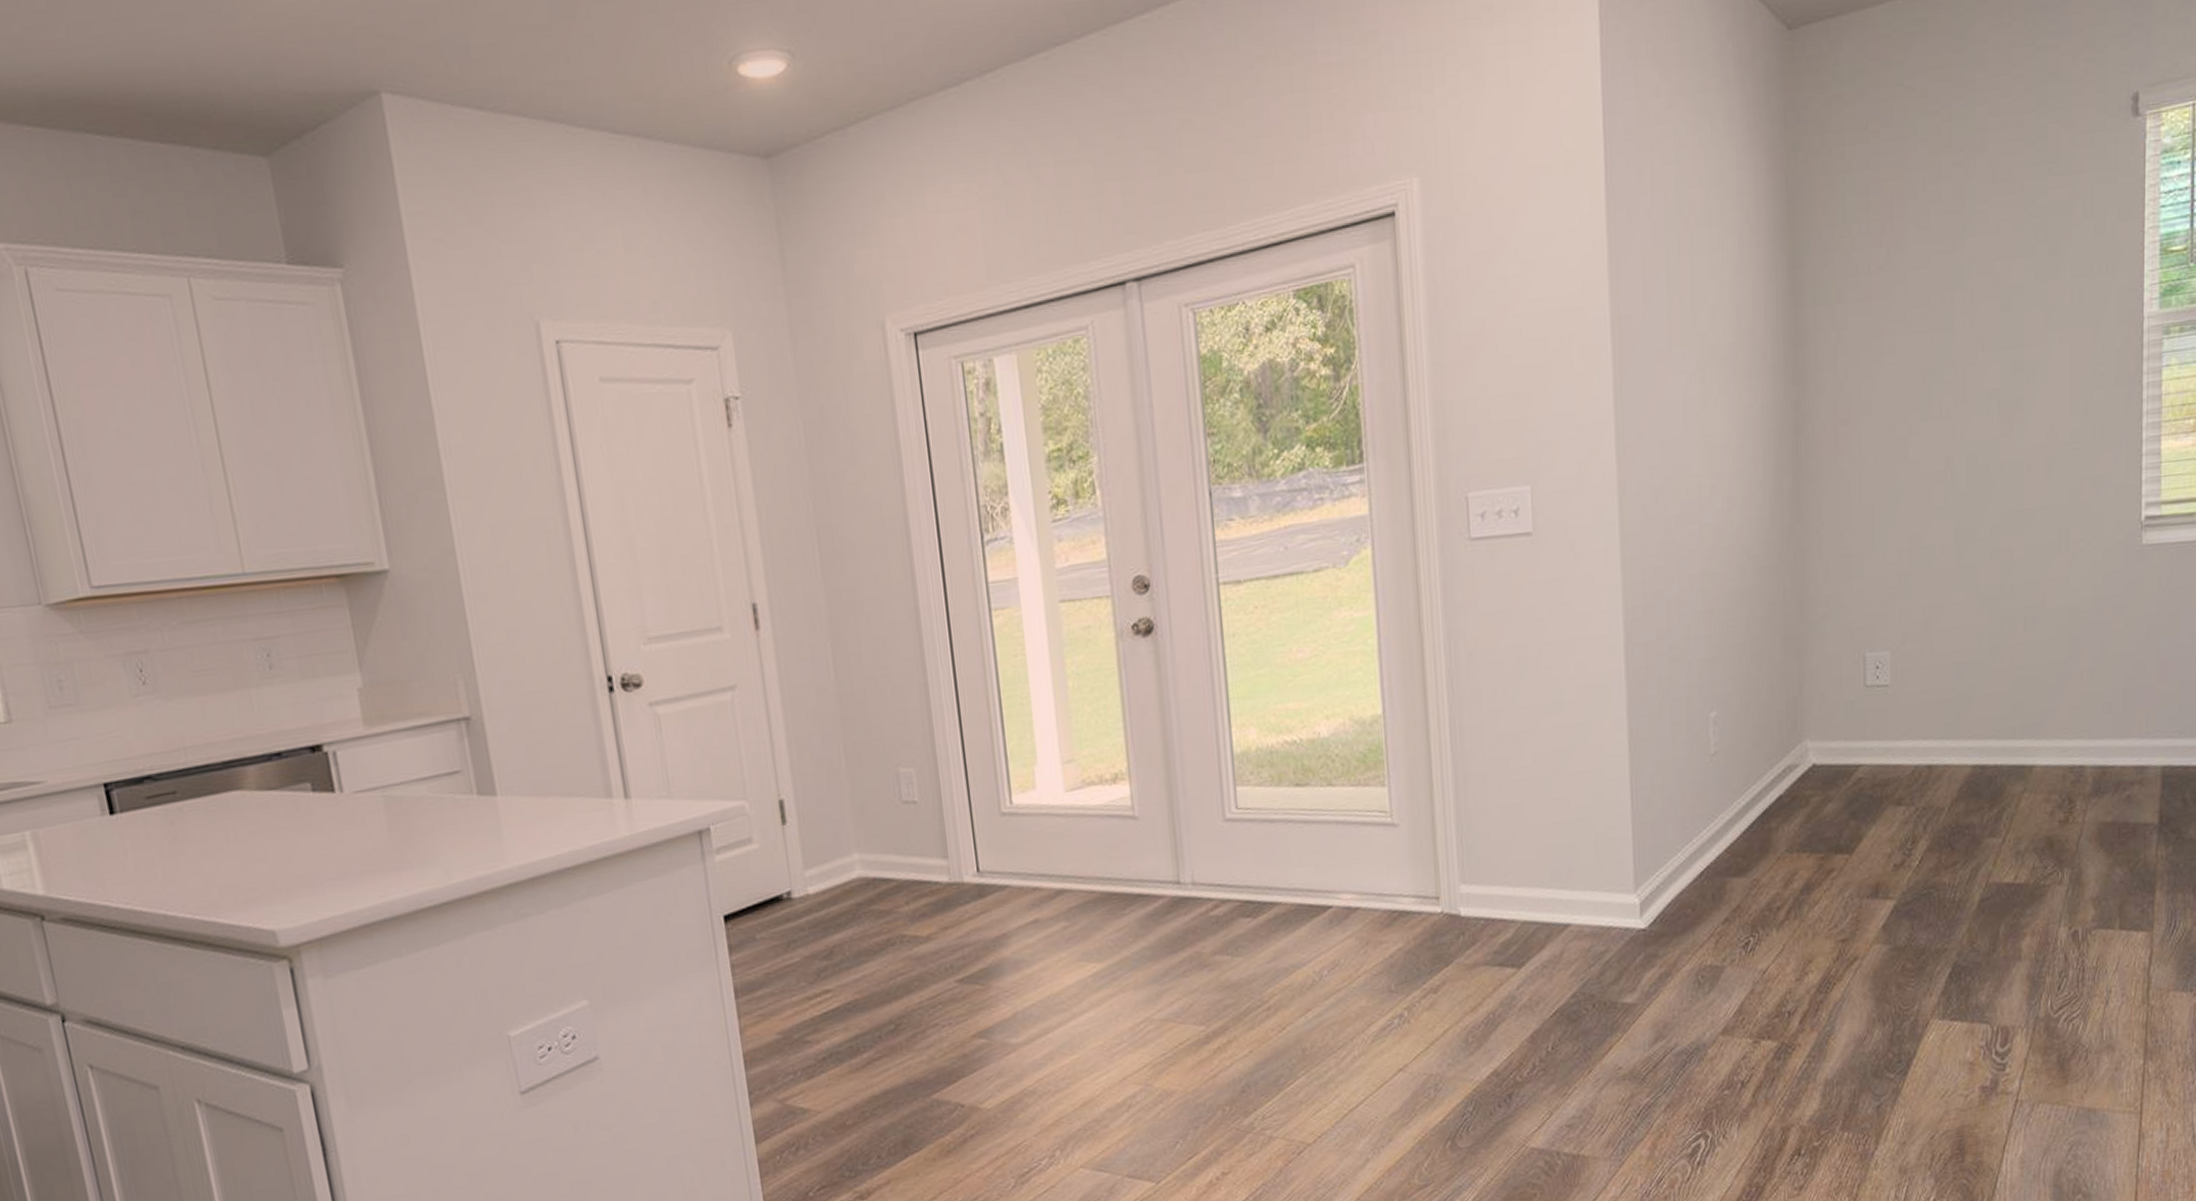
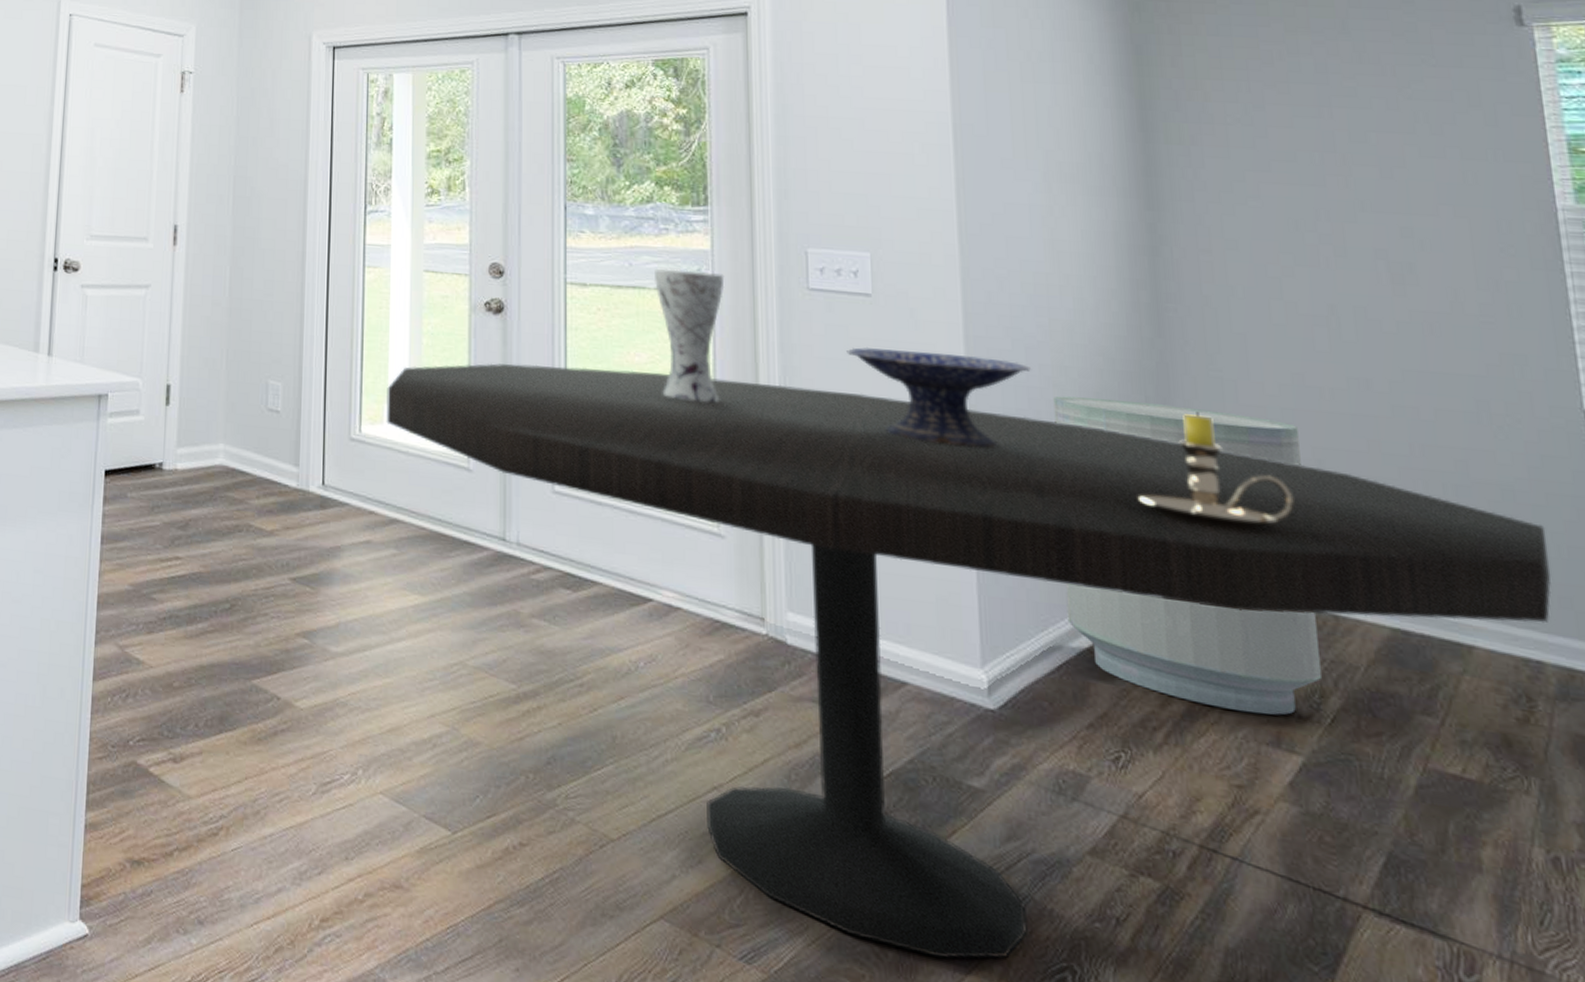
dining table: none [1034,627,2099,1164] -> present [386,363,1552,960]
vase: none [1311,540,1387,691] -> present [653,269,725,403]
decorative bowl: none [1509,577,1682,682] -> present [846,346,1031,448]
trash can: none [1702,588,1914,876] -> present [1053,396,1321,716]
candlestick: none [1772,594,1904,707] -> present [1137,412,1294,531]

